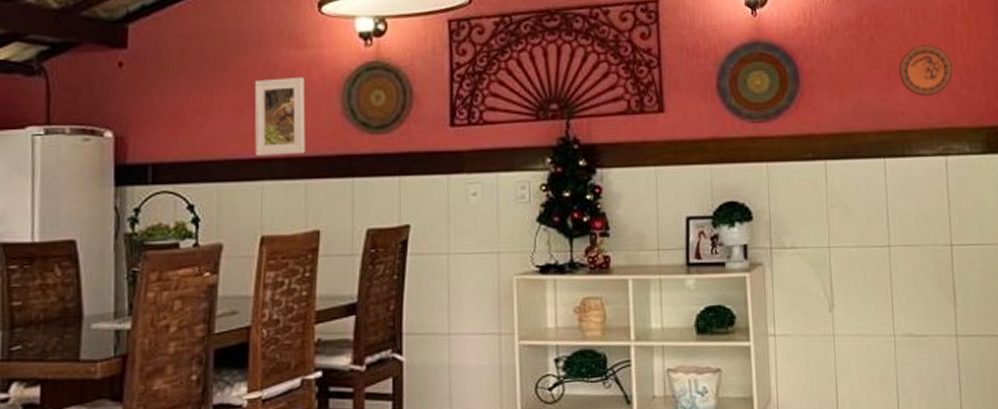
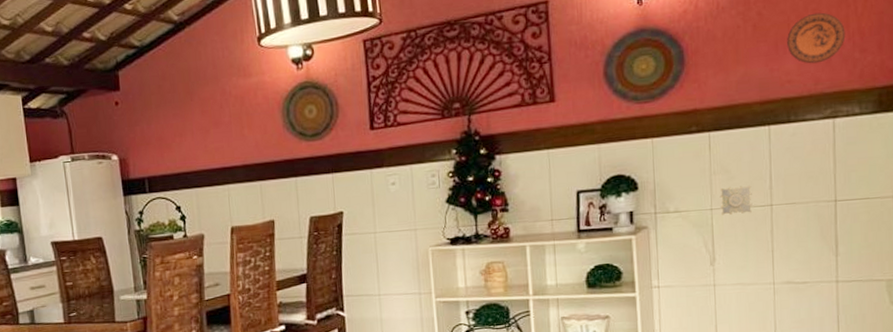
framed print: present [254,76,306,156] -> none [214,100,258,166]
decorative tile: none [837,222,871,255] -> present [720,185,753,215]

